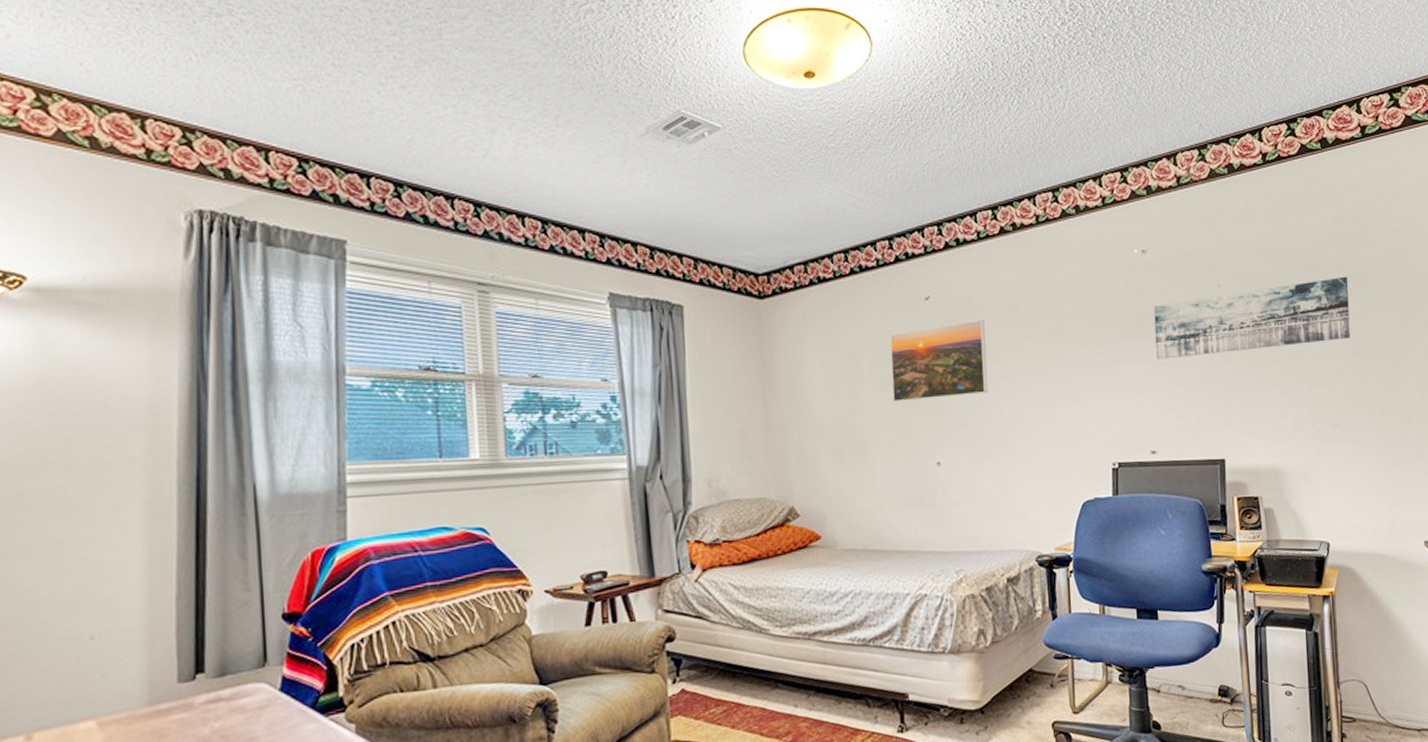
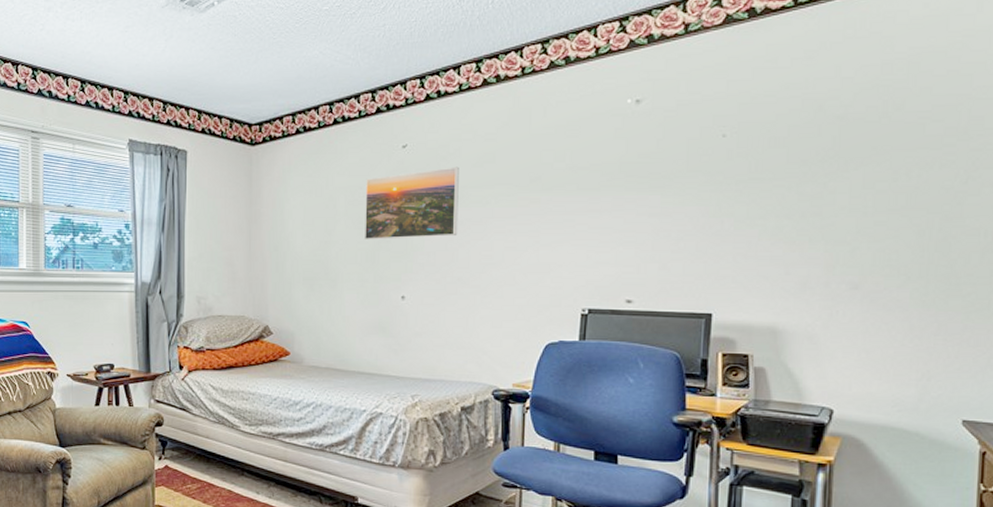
wall art: present [1153,276,1351,359] -> none [642,126,893,210]

